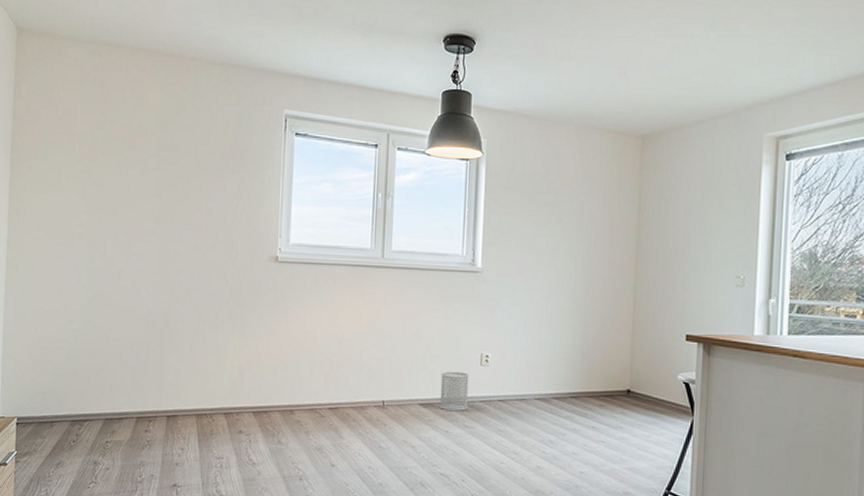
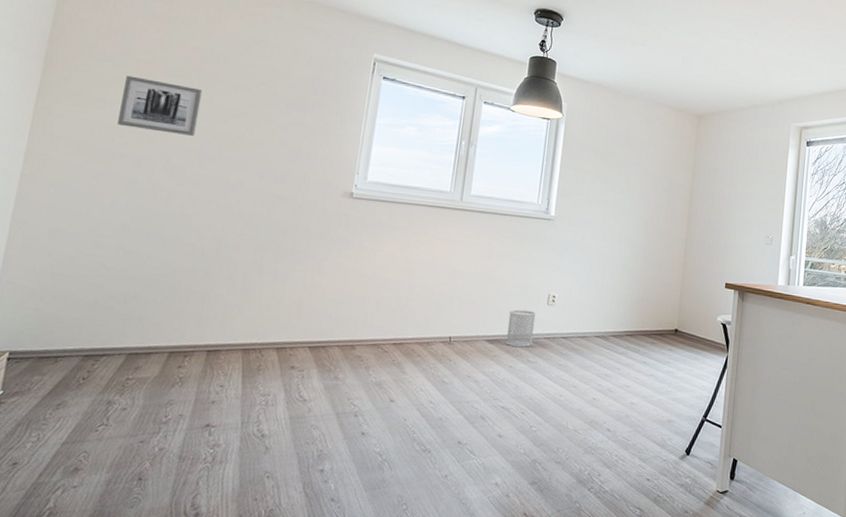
wall art: none [73,159,137,212] -> present [117,75,203,136]

